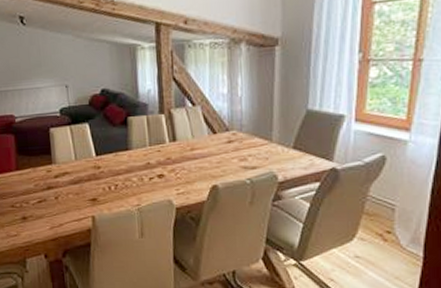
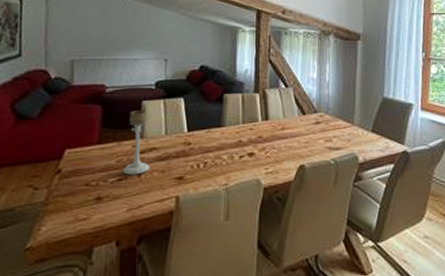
candle holder: none [40,137,66,198] -> present [122,110,150,175]

